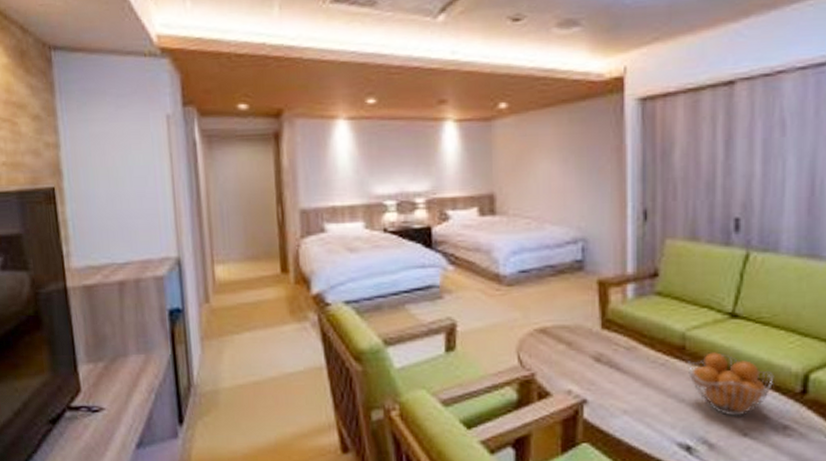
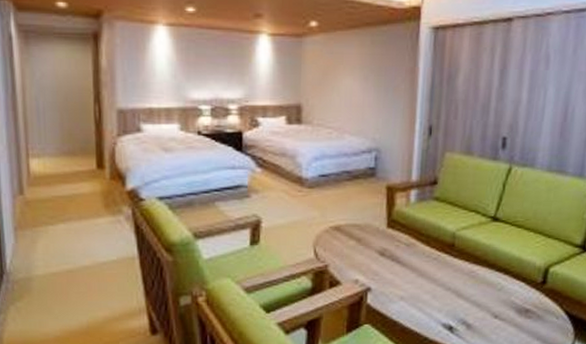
fruit basket: present [687,352,774,416] -> none [454,249,523,302]

